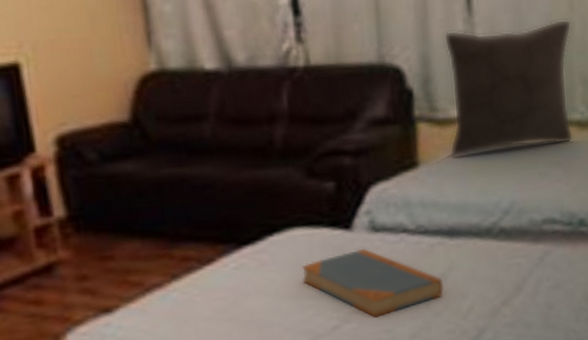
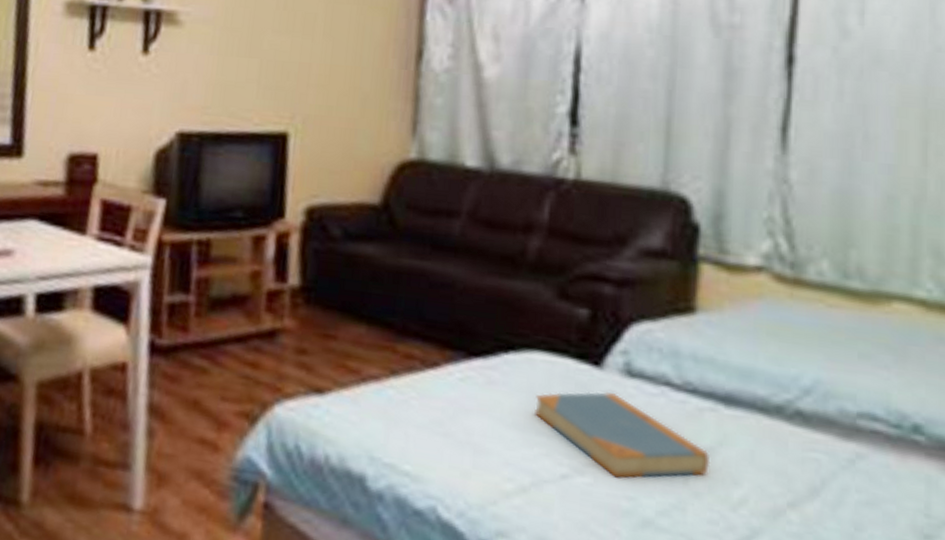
pillow: present [443,19,574,157] -> none [738,166,924,326]

